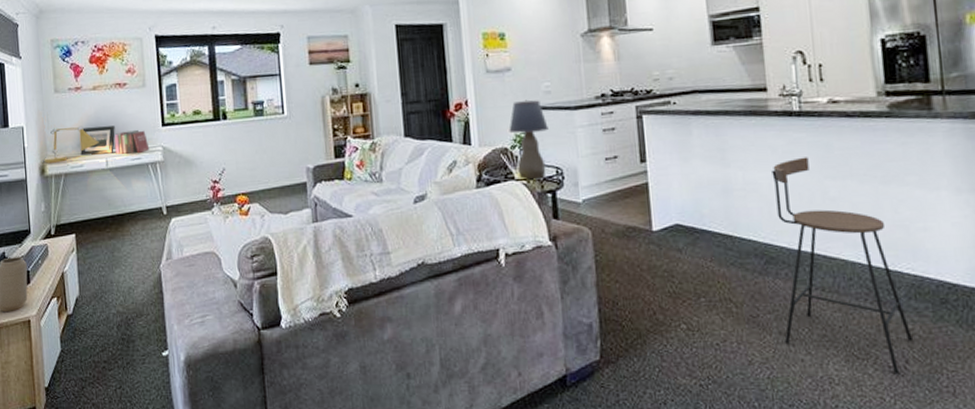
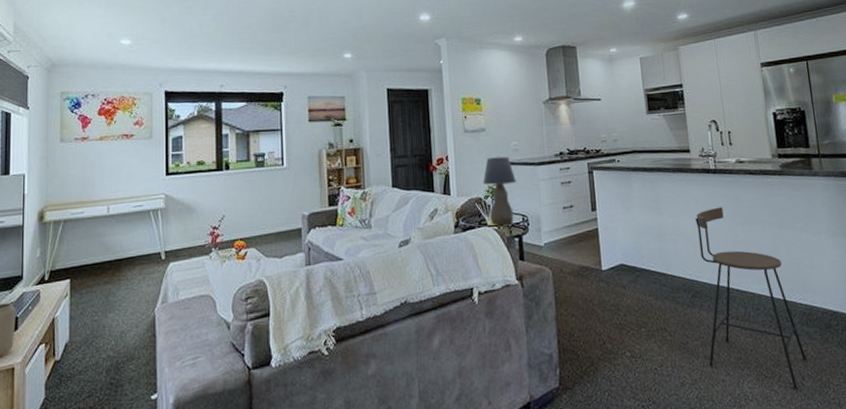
table lamp: present [43,126,99,163] -> none [42,174,102,210]
picture frame: present [80,126,115,156] -> none [82,174,119,203]
books: present [114,129,150,155] -> none [118,178,152,202]

